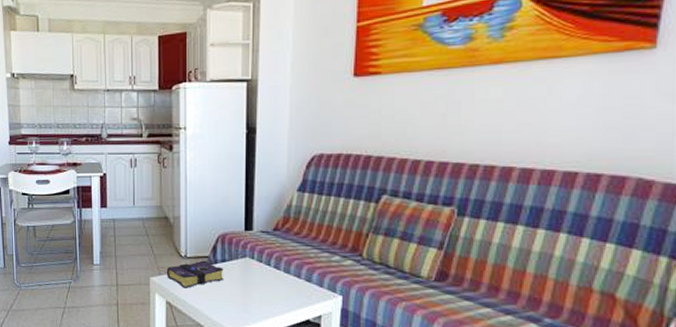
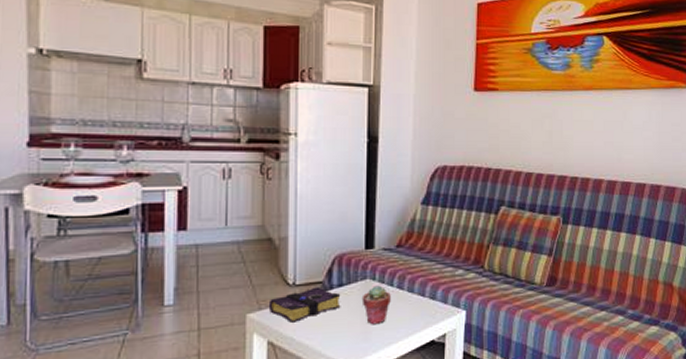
potted succulent: none [242,264,268,299] -> present [361,285,391,325]

